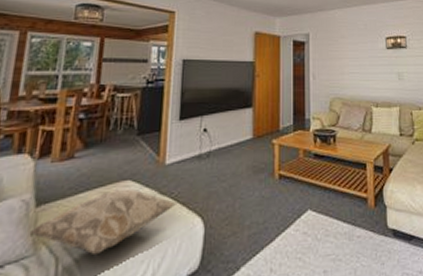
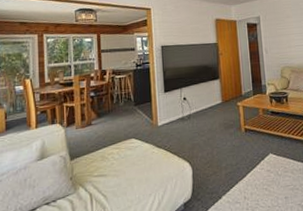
decorative pillow: present [29,188,178,254] -> none [69,144,171,191]

